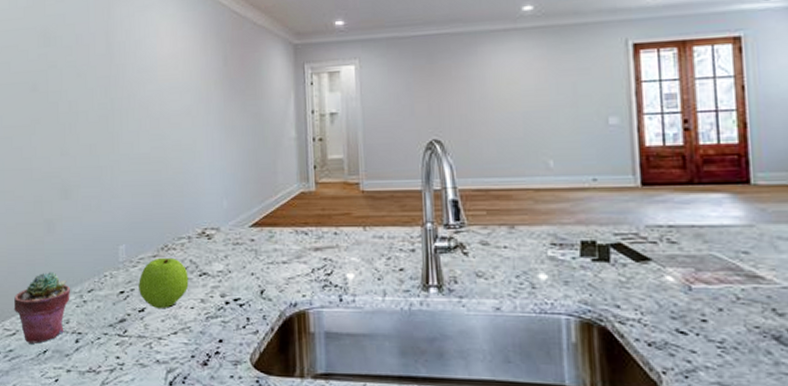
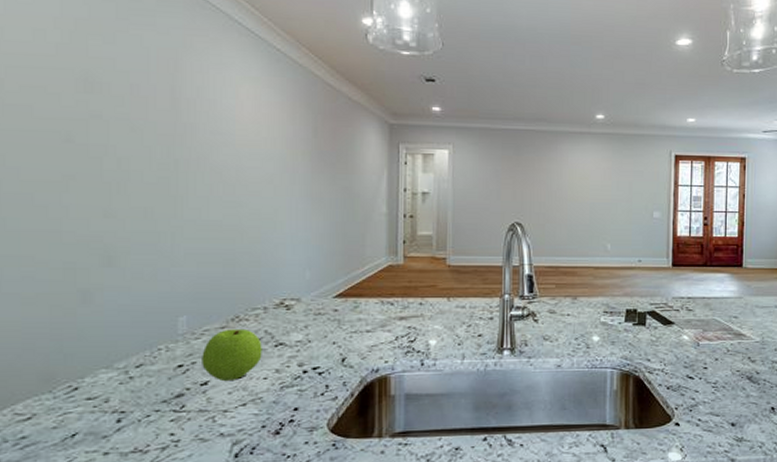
potted succulent: present [13,272,71,344] -> none [29,347,113,427]

